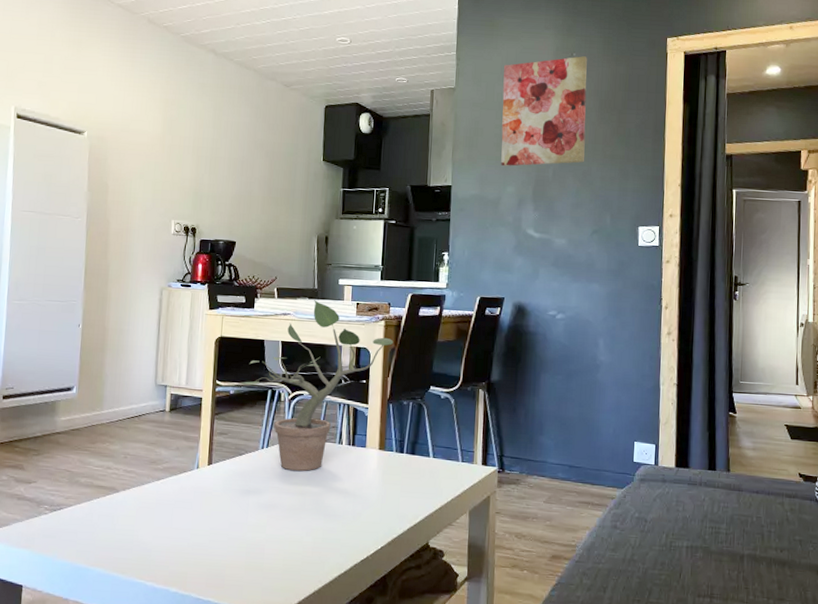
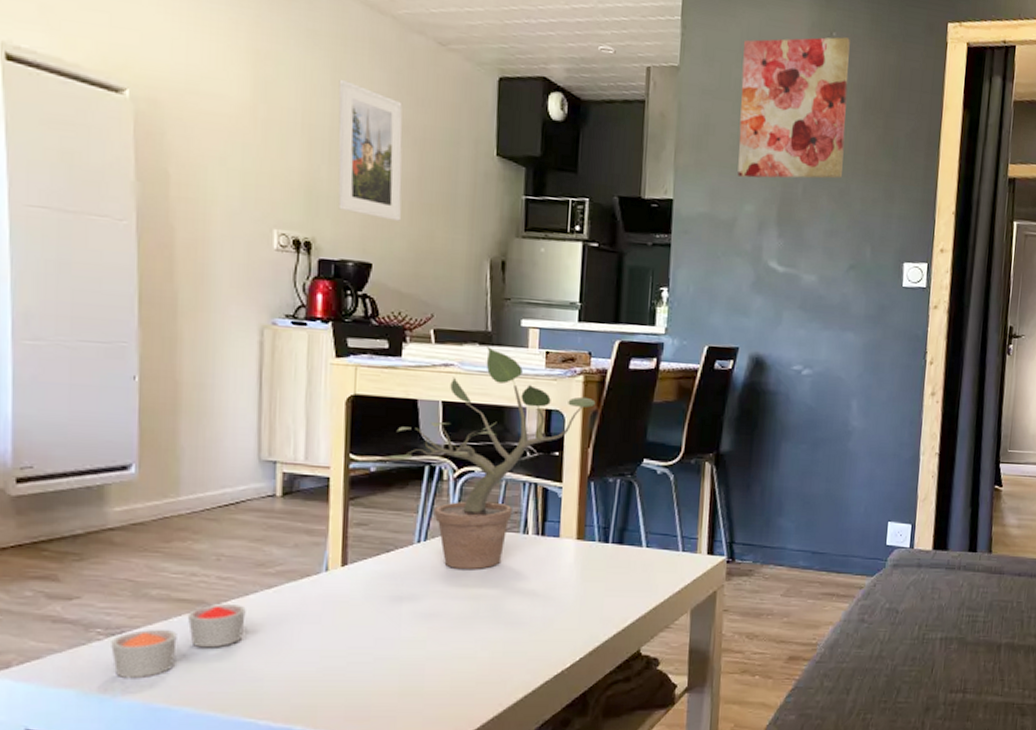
candle: none [53,491,142,544] -> present [111,604,246,679]
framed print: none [215,114,259,211] -> present [338,79,403,221]

